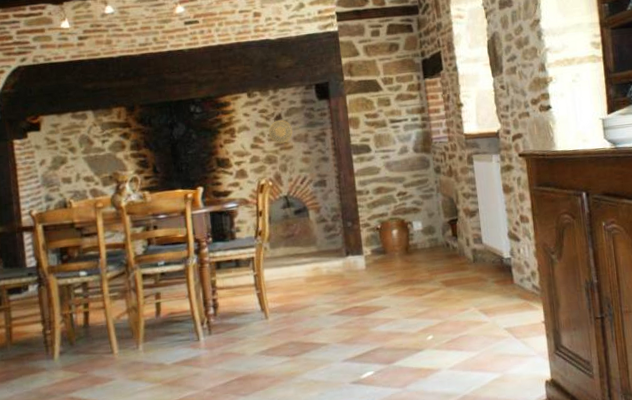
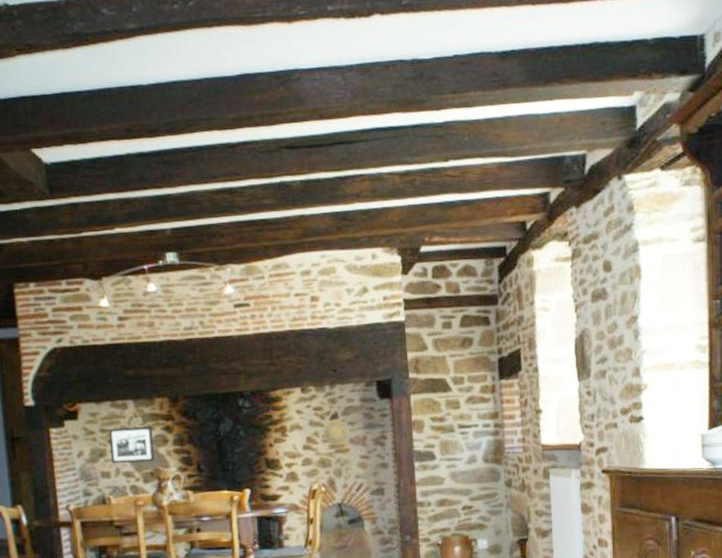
picture frame: none [70,133,113,170] -> present [109,426,155,464]

